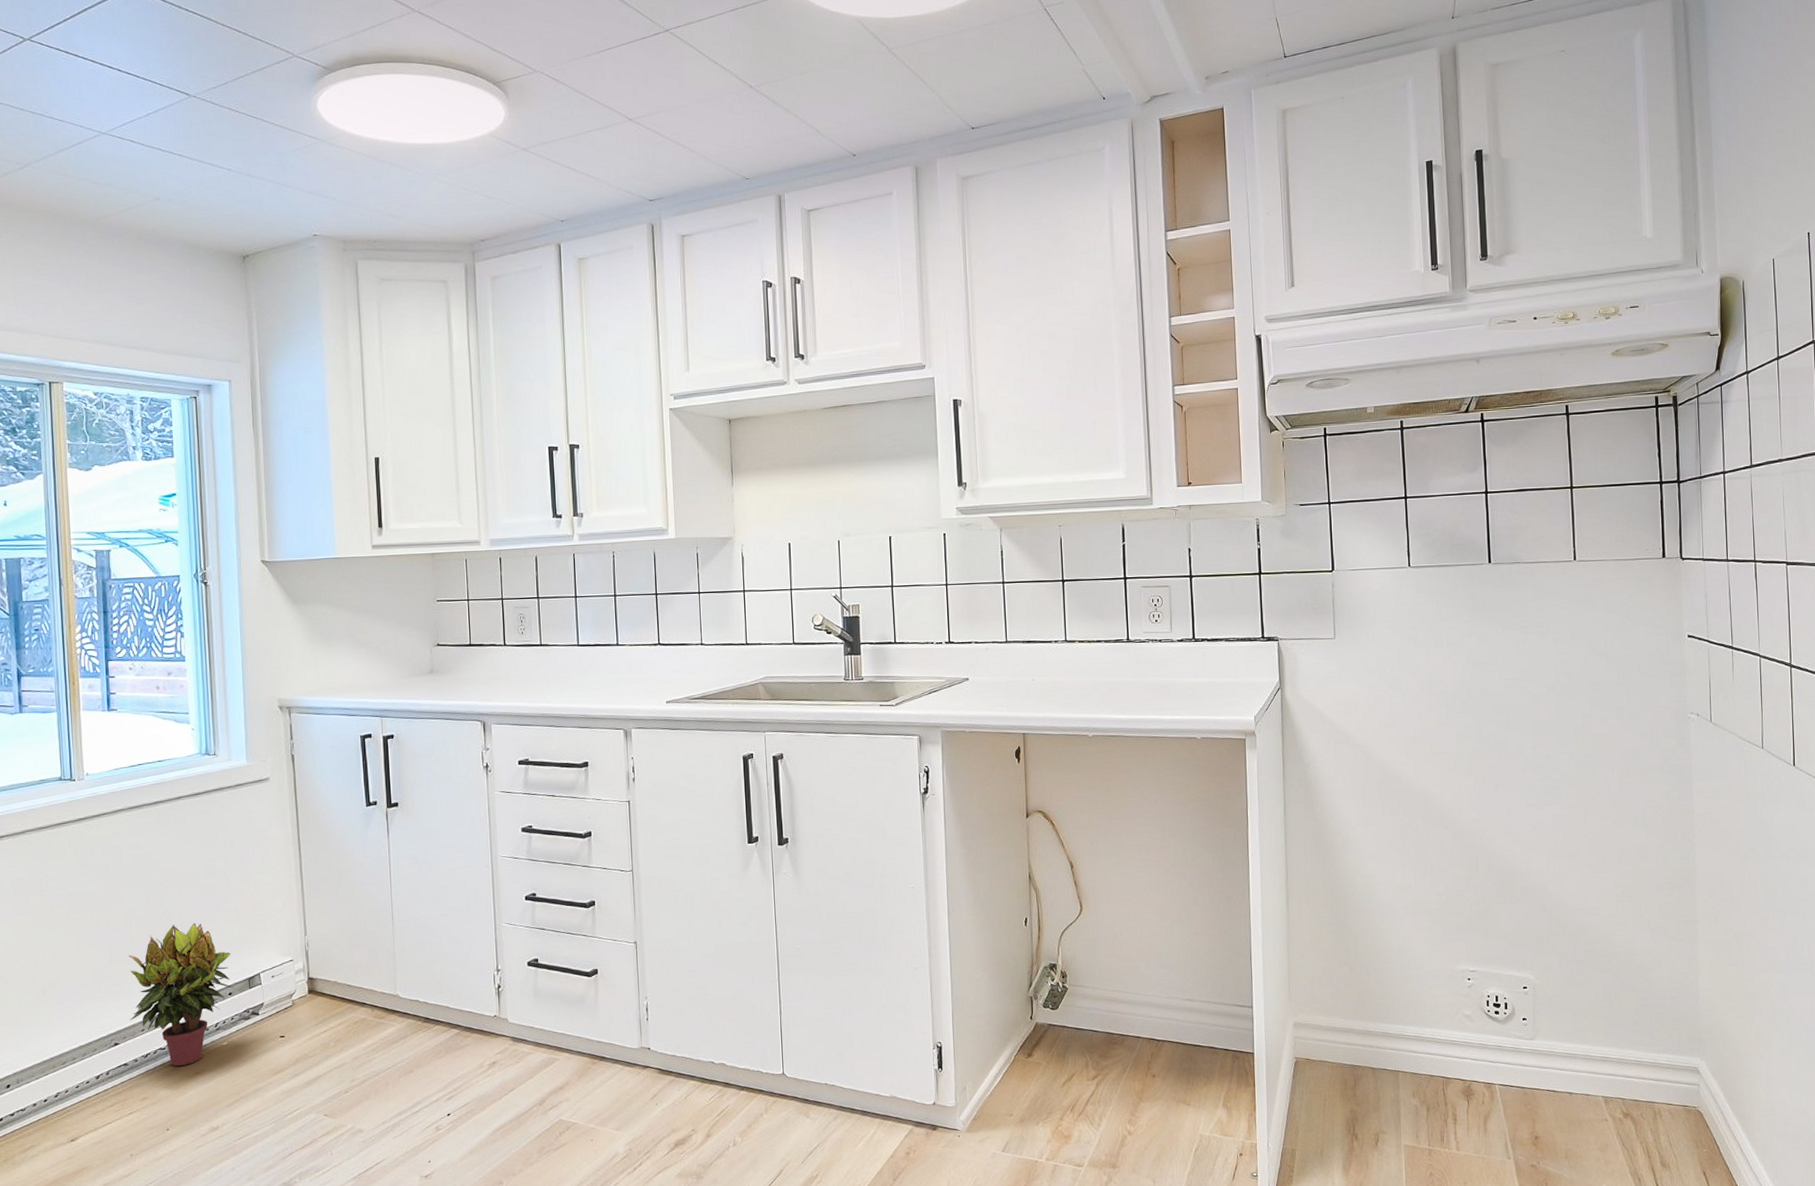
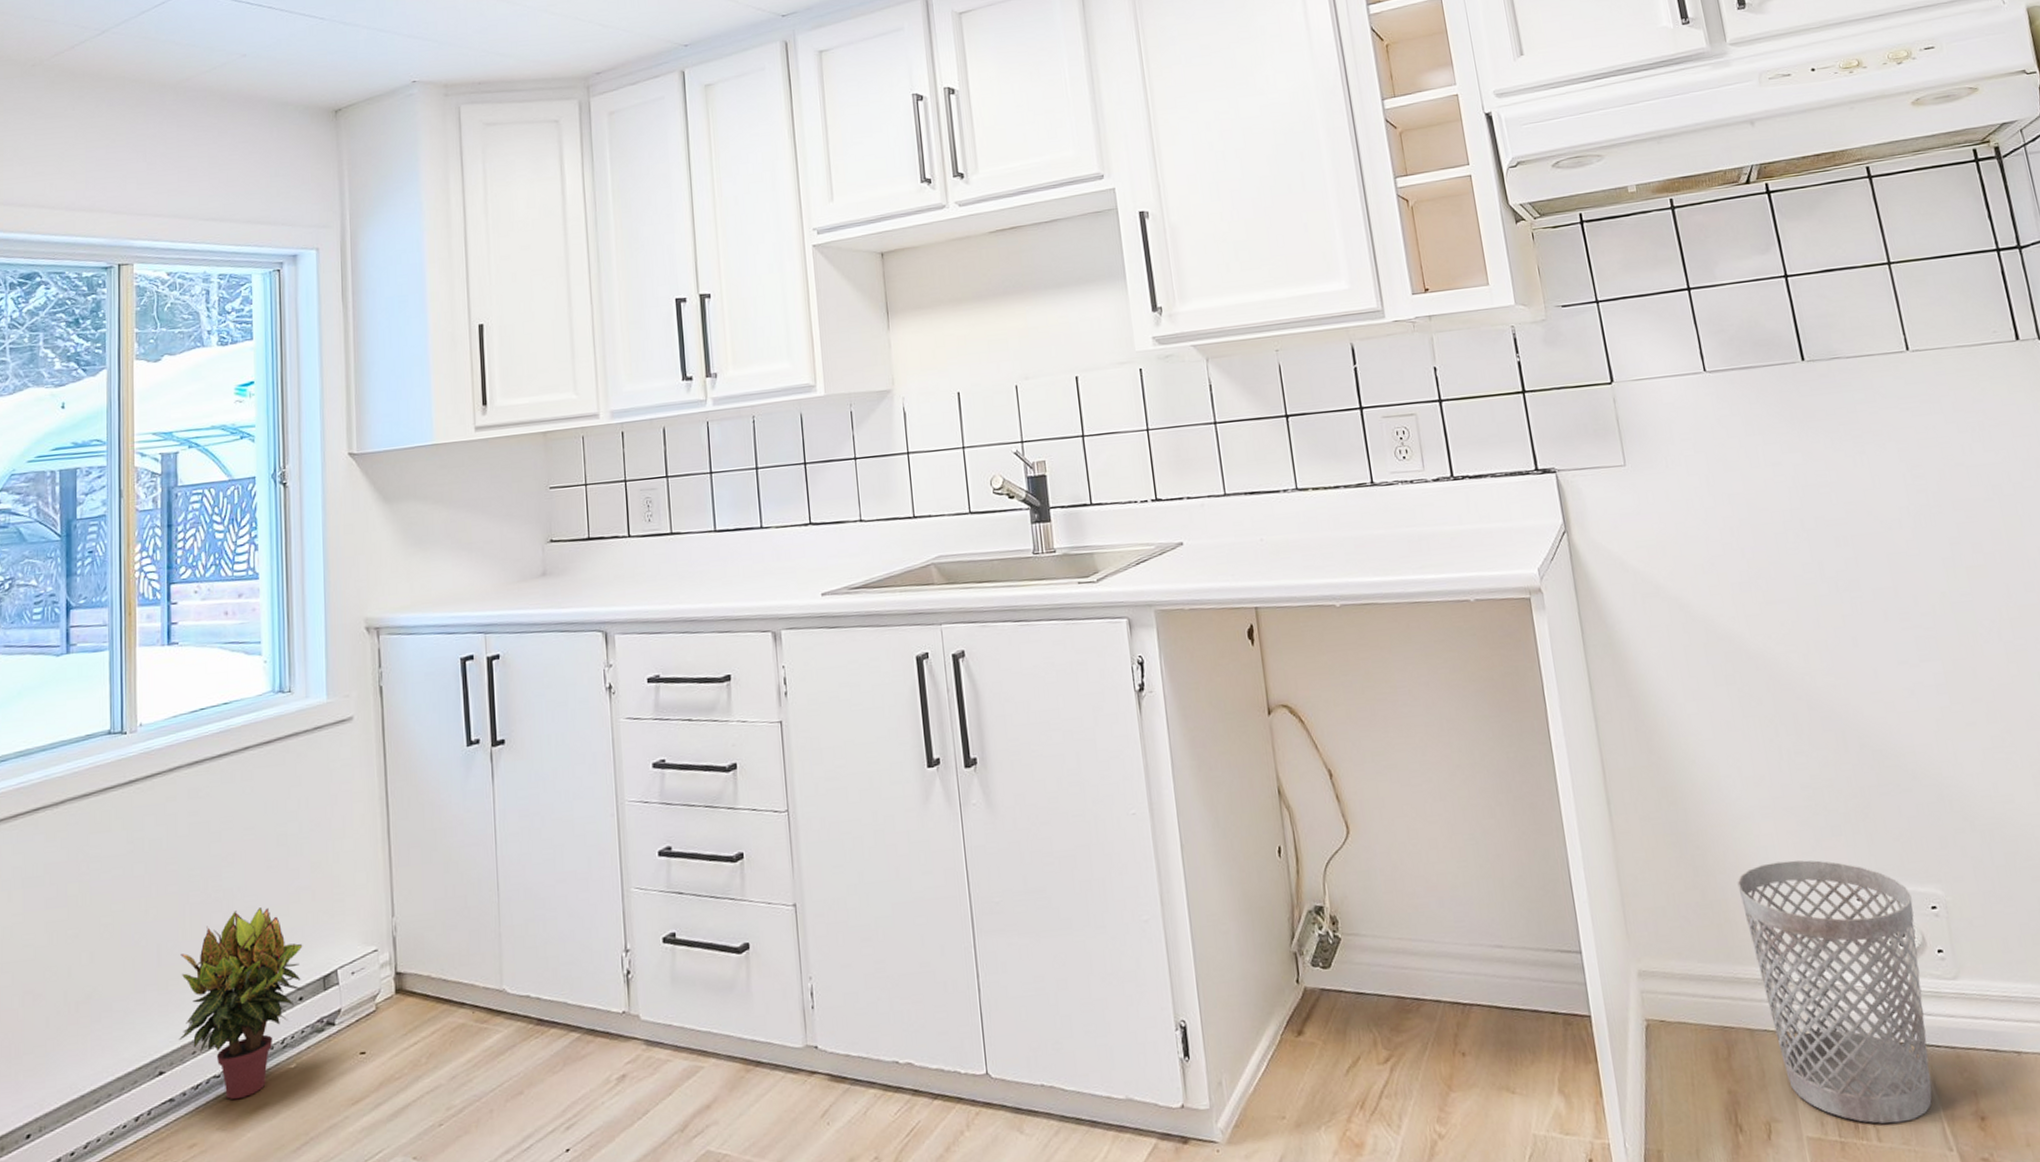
wastebasket: none [1378,948,1510,1138] -> present [1737,860,1932,1124]

